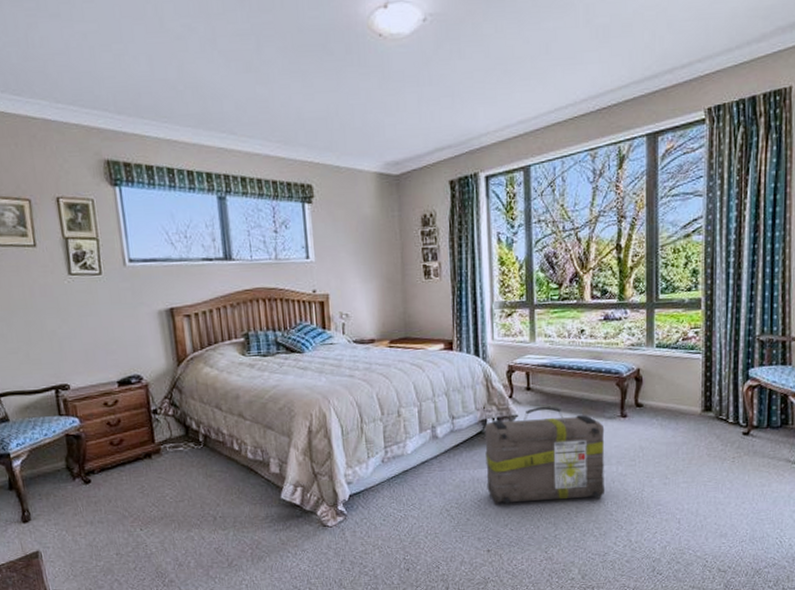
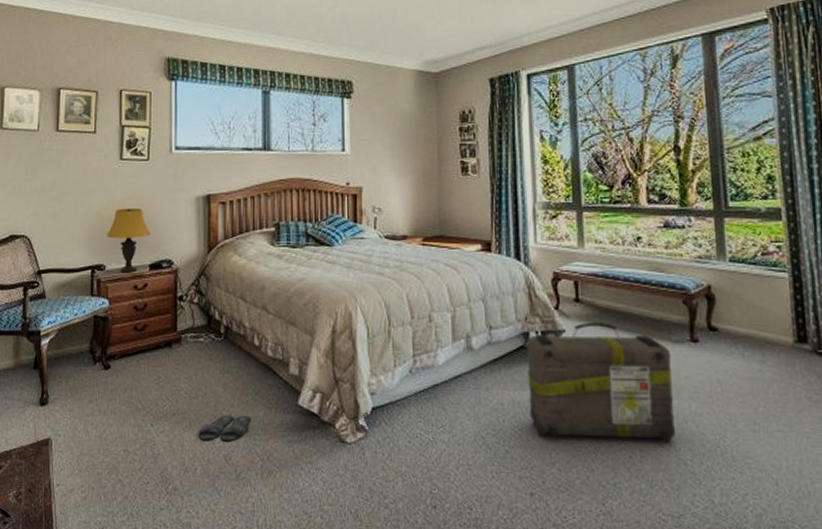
table lamp: none [65,325,114,391] -> present [106,208,150,273]
slippers: none [188,512,238,538] -> present [198,414,251,442]

